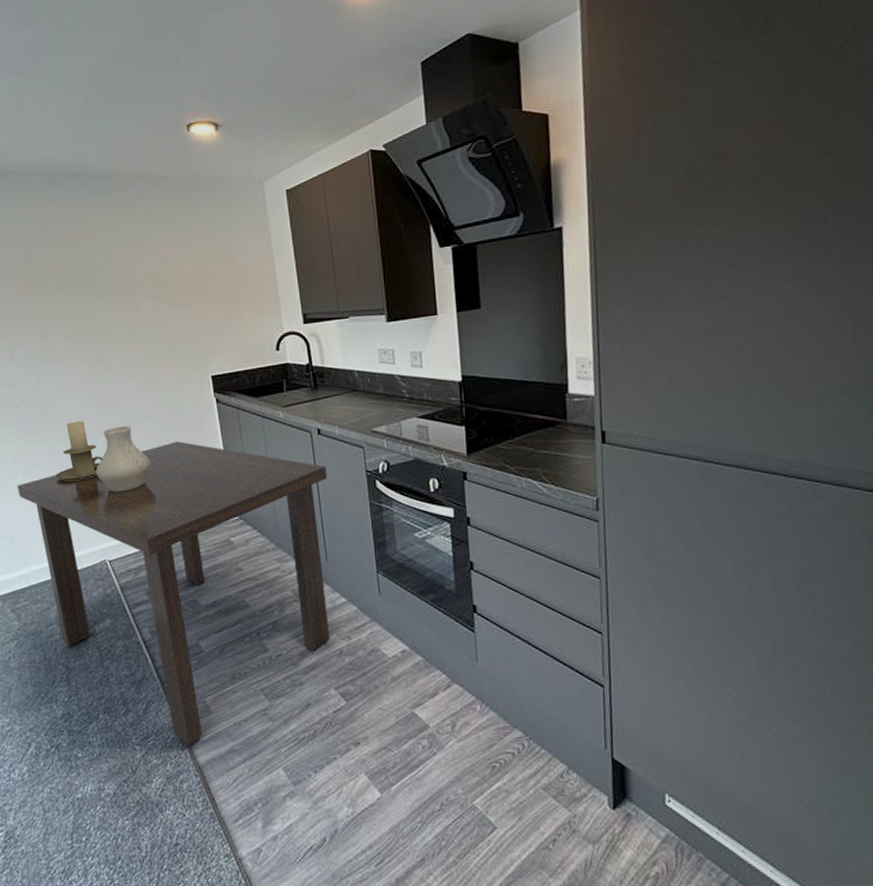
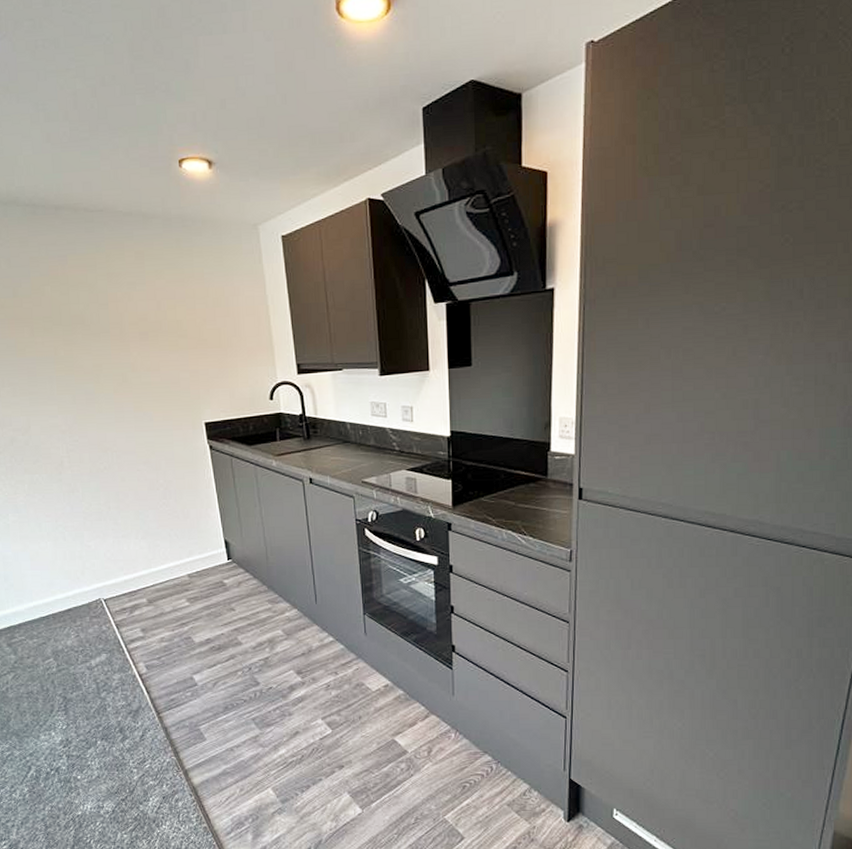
dining table: present [16,441,330,746] -> none [8,486,319,769]
candle holder: present [54,421,103,480] -> none [47,463,96,521]
vase: present [95,426,151,493] -> none [89,469,145,534]

